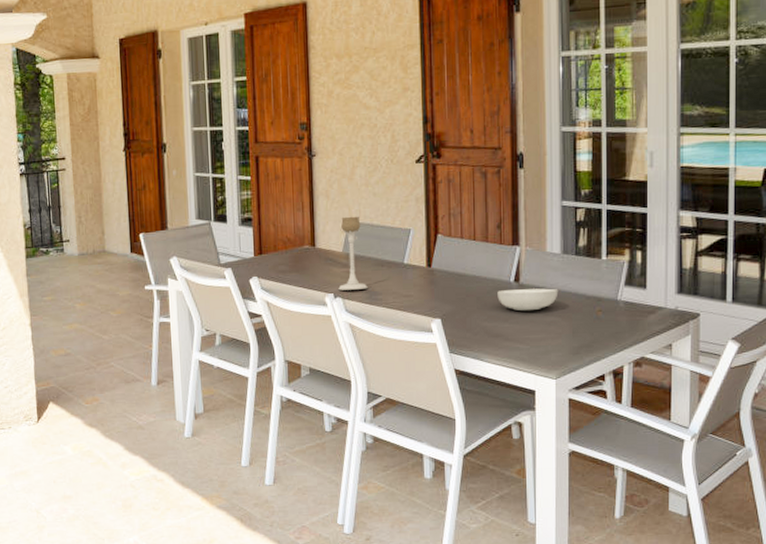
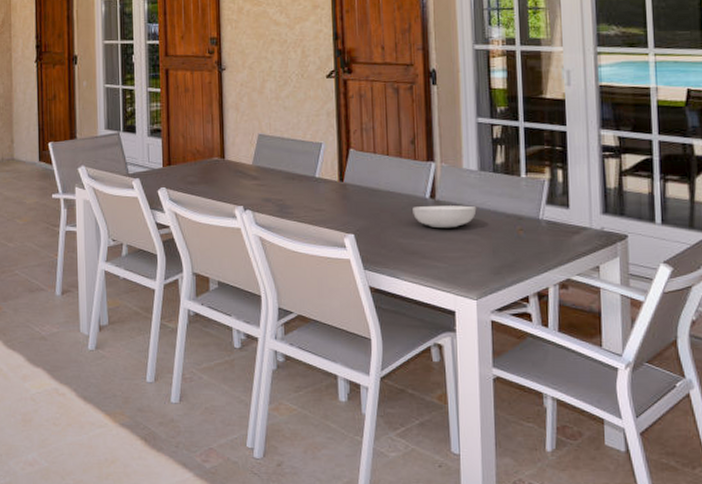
candle holder: present [338,216,368,291] -> none [248,129,278,203]

